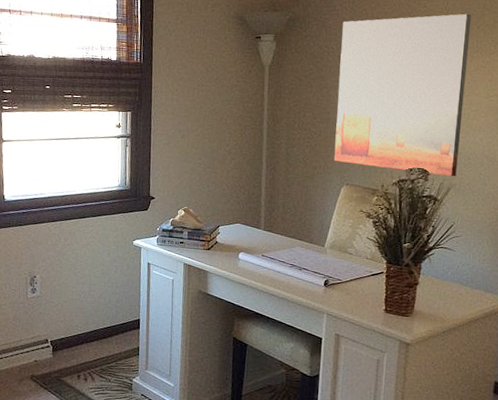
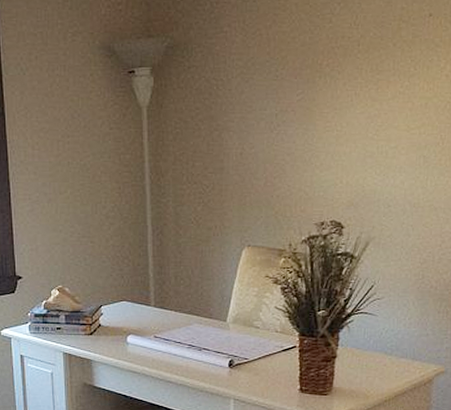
wall art: present [333,13,472,177] -> none [231,28,386,229]

